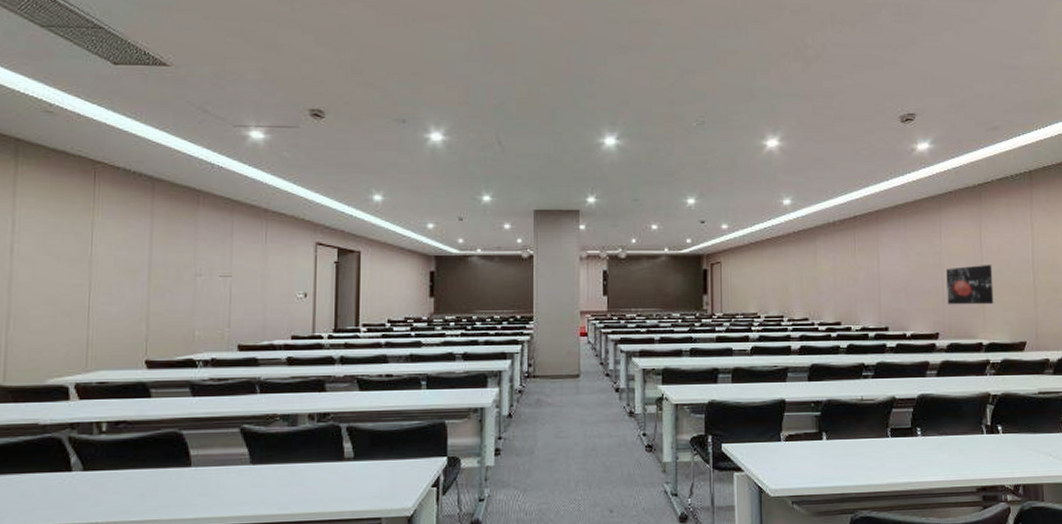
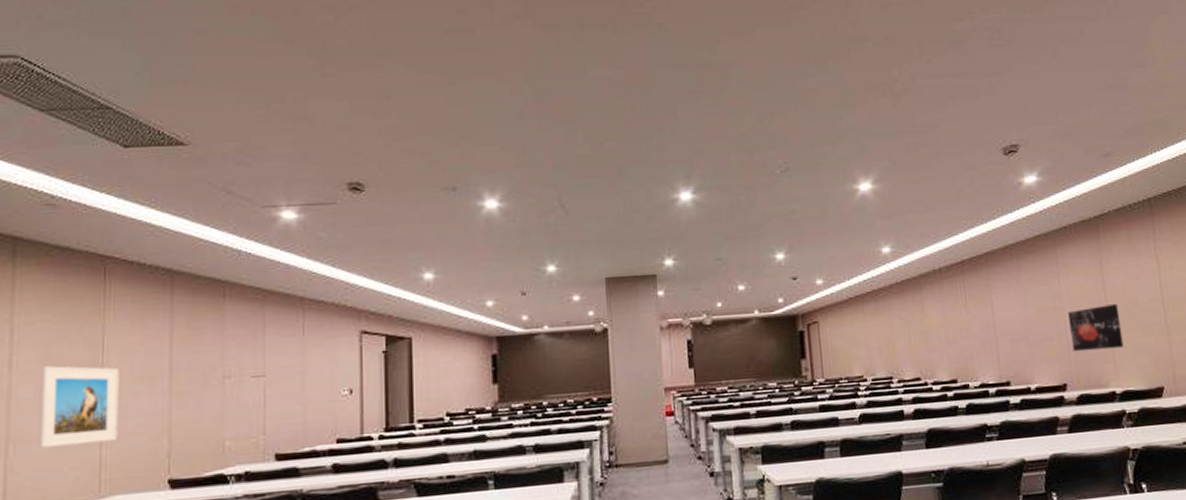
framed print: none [34,255,105,325] -> present [38,365,119,448]

